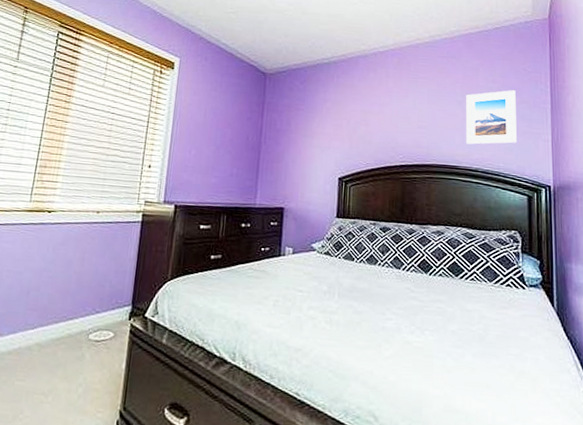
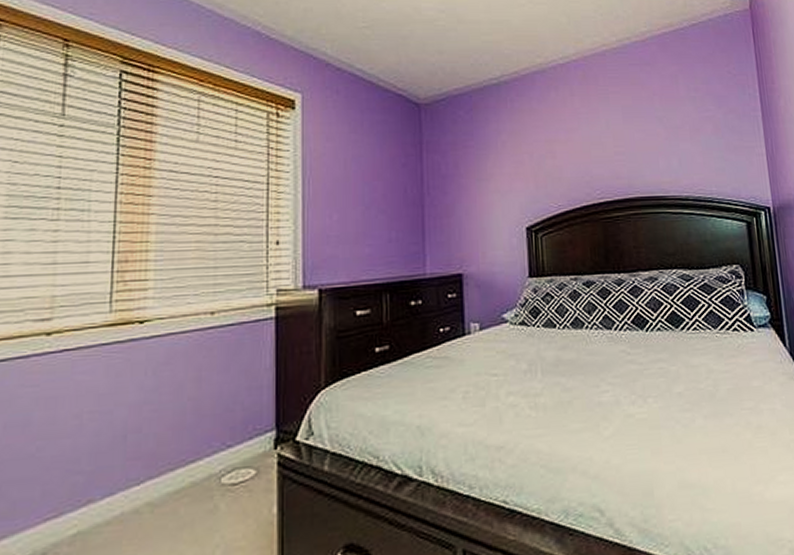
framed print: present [466,90,517,145] -> none [667,98,729,168]

